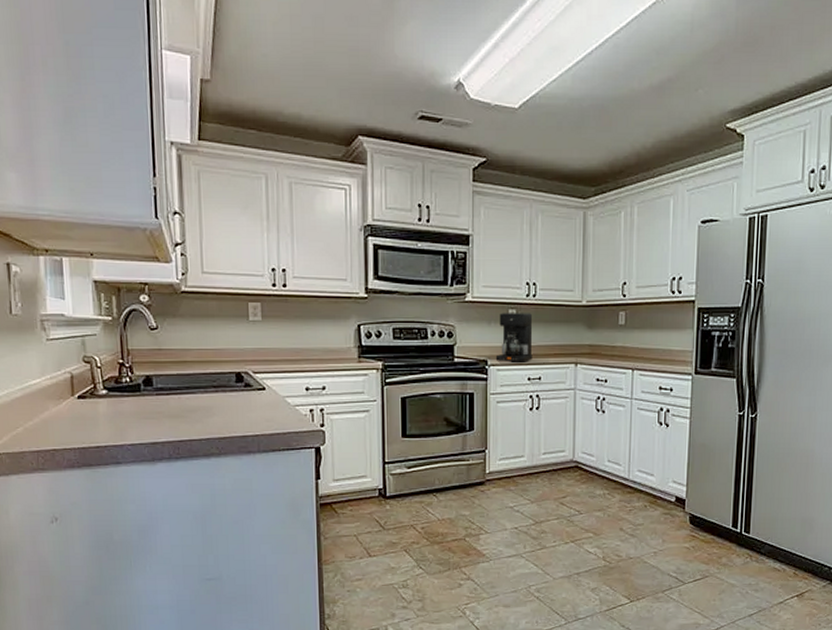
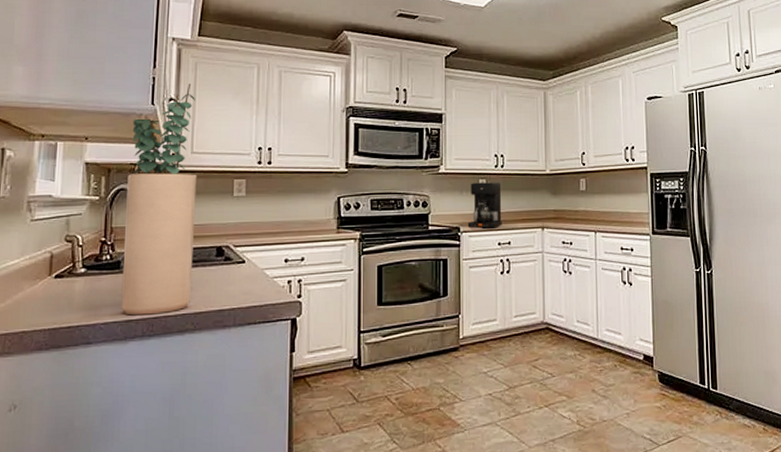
vase: none [137,195,214,438] -> present [121,84,197,316]

